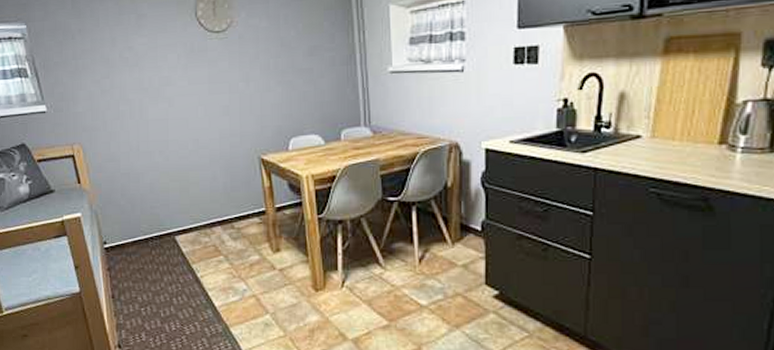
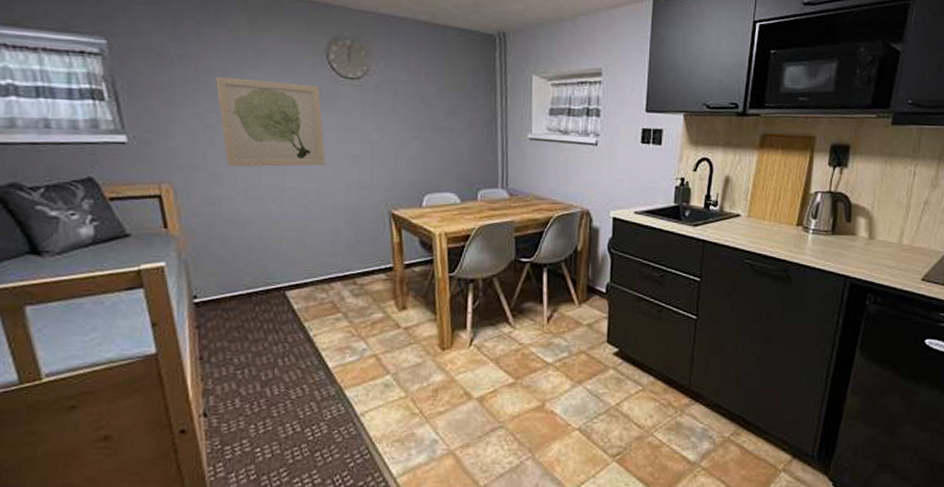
wall art: none [107,42,201,125] -> present [215,76,326,167]

